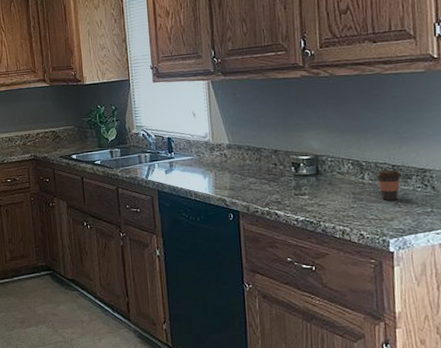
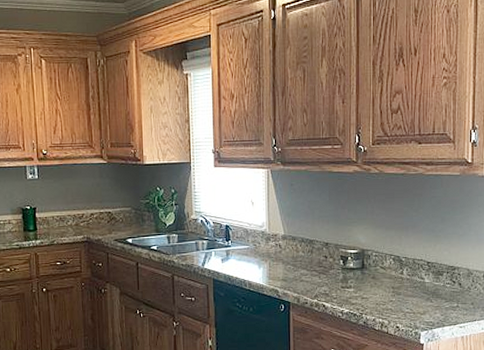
coffee cup: present [375,169,401,200] -> none [412,266,434,295]

